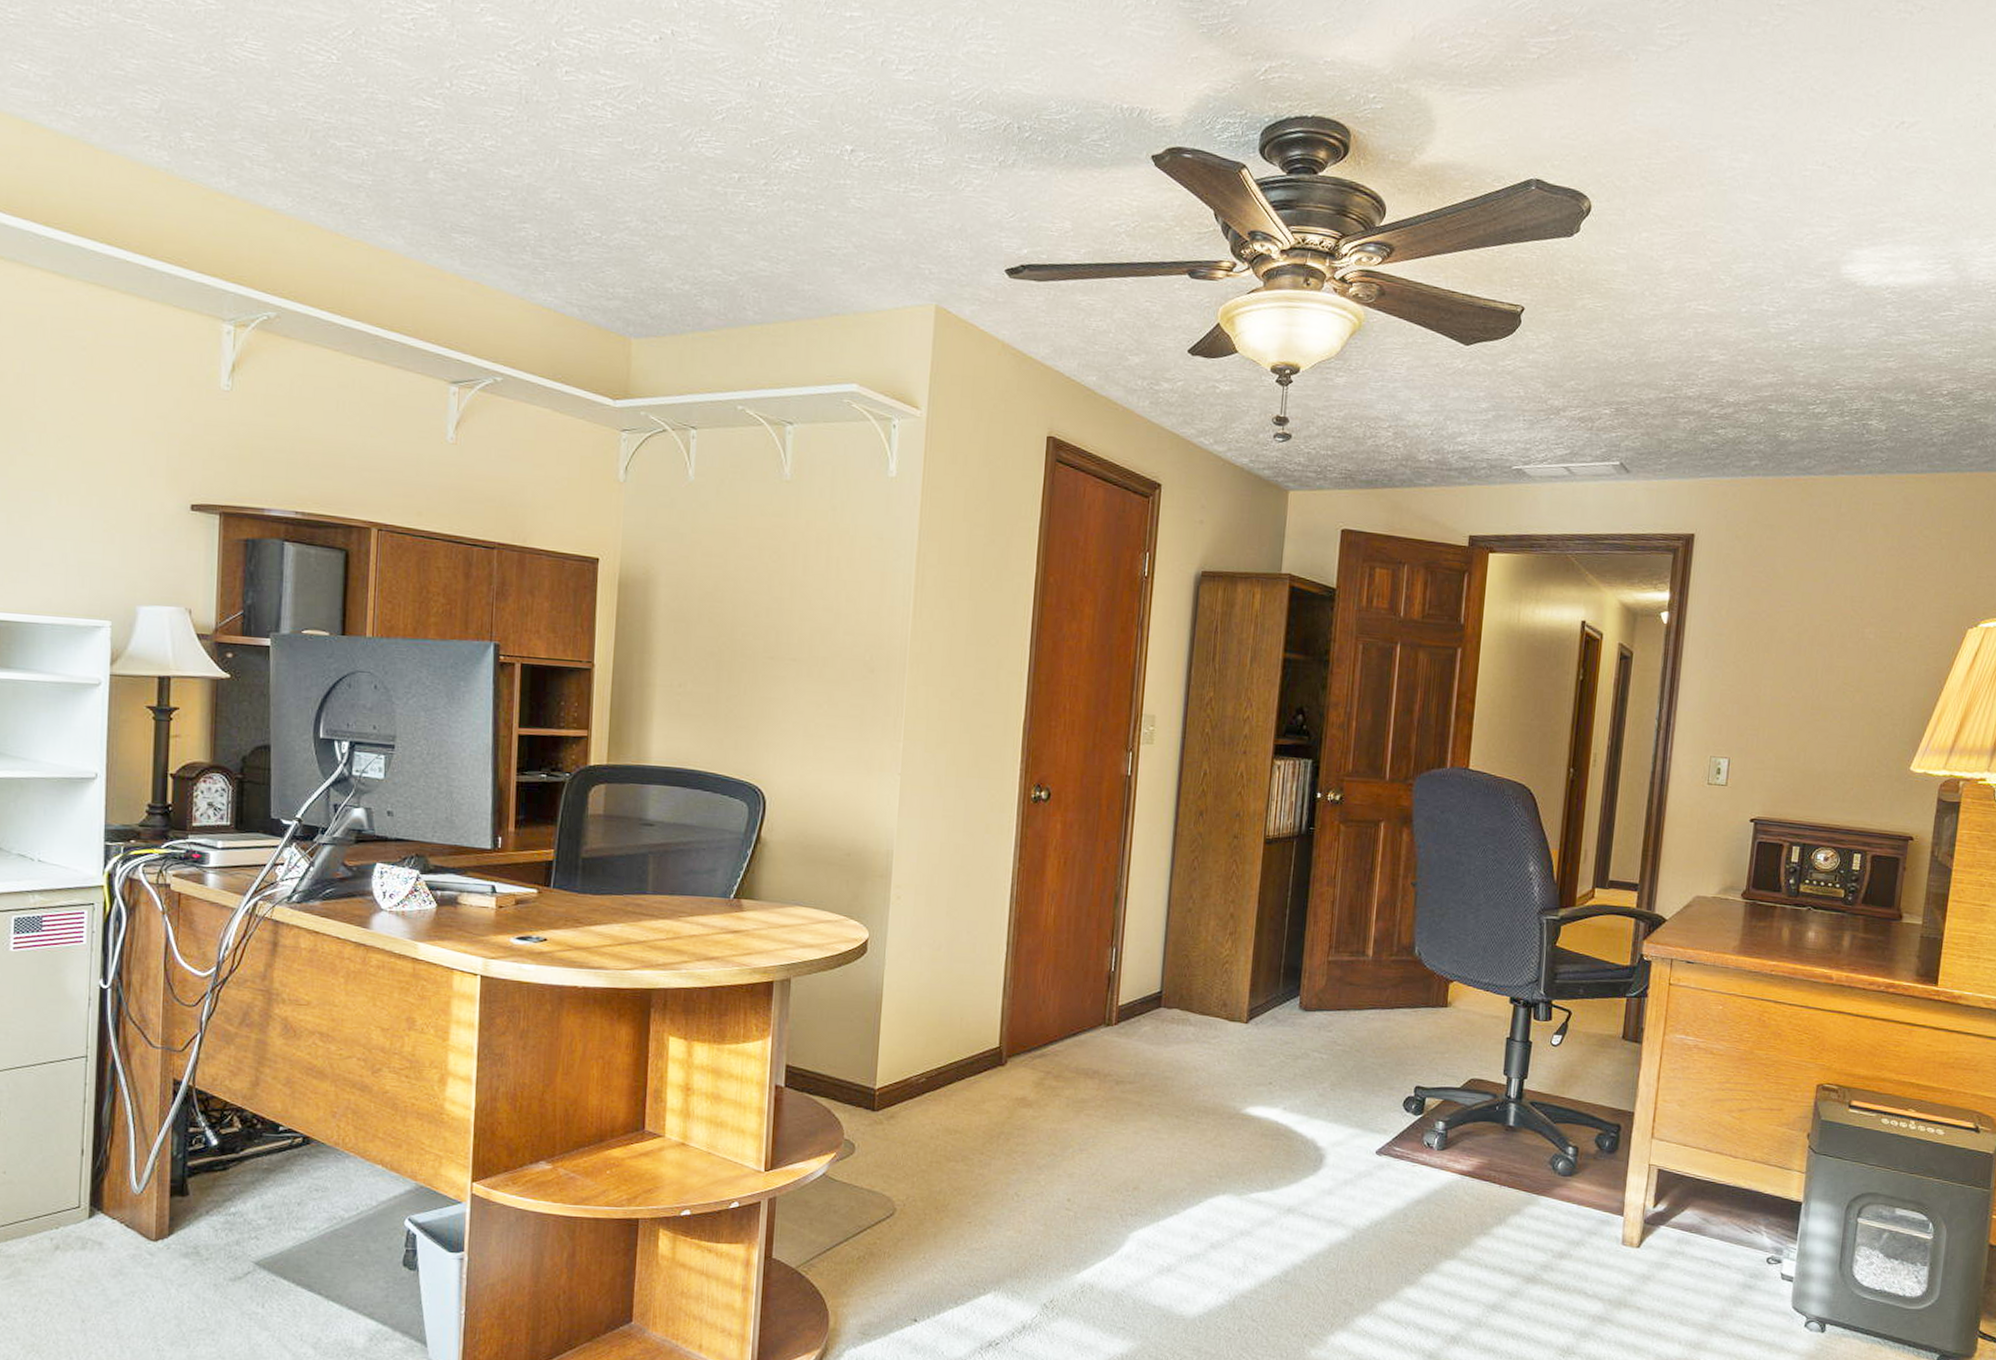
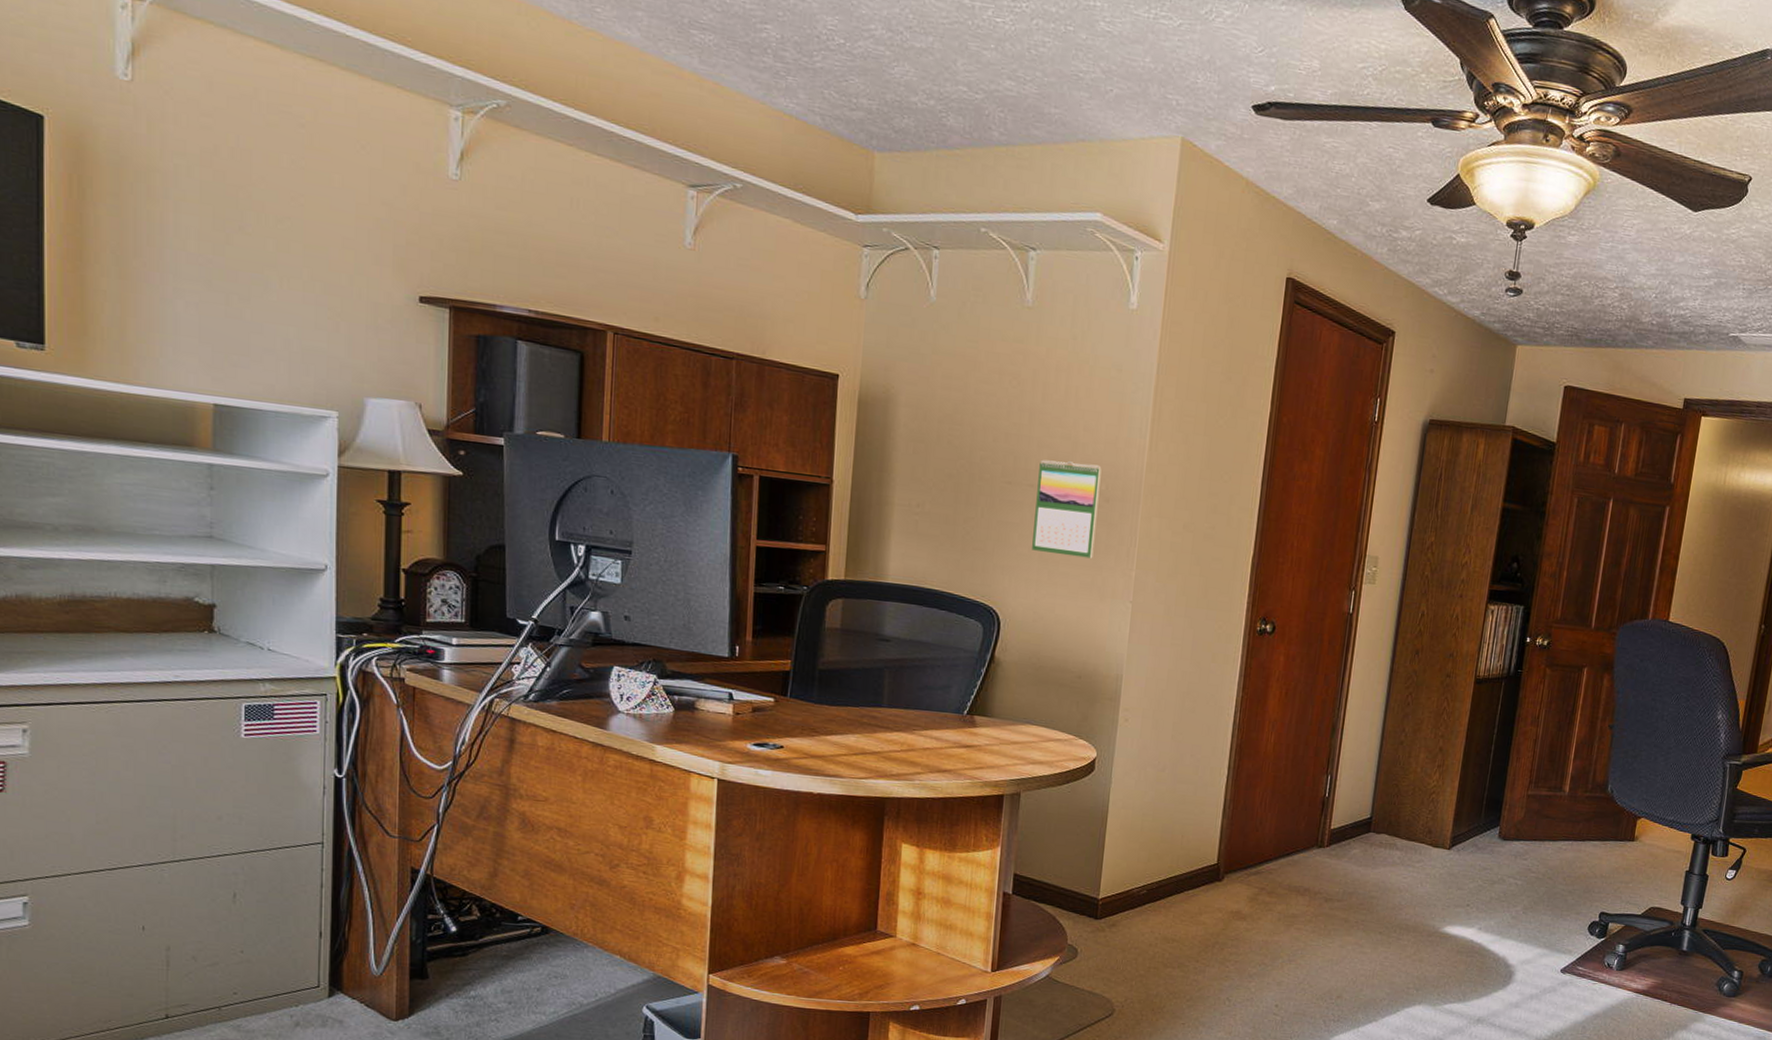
calendar: none [796,633,865,731] -> present [1032,459,1102,559]

